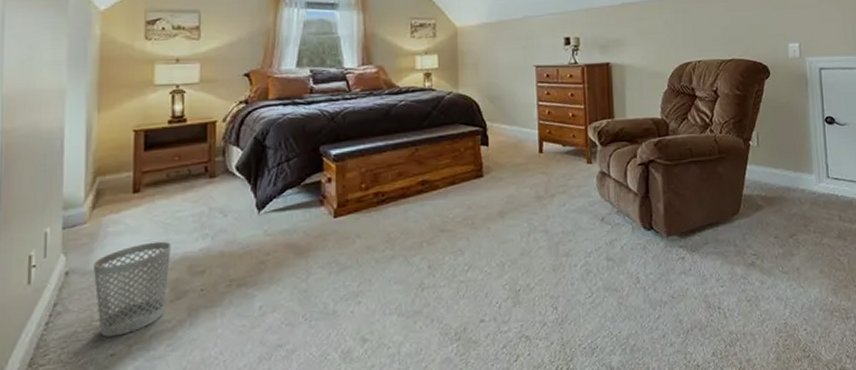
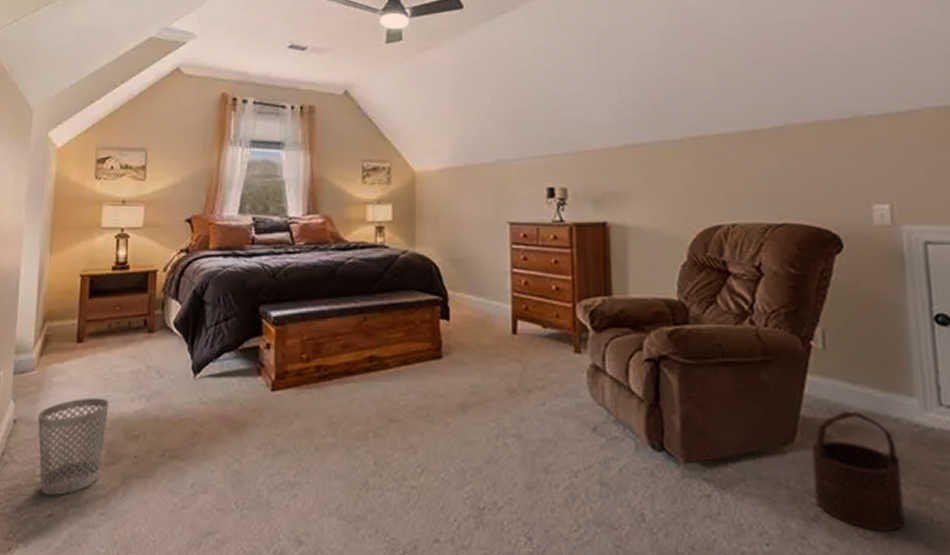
wooden bucket: none [750,188,807,267] -> present [811,412,905,531]

